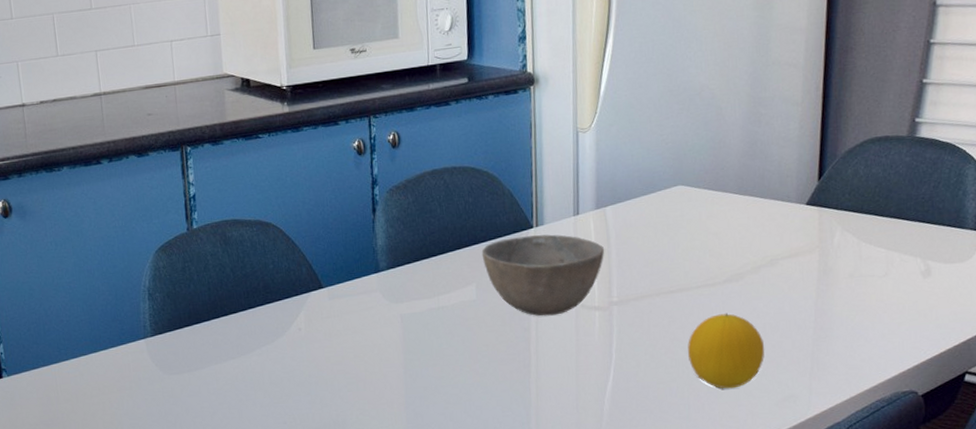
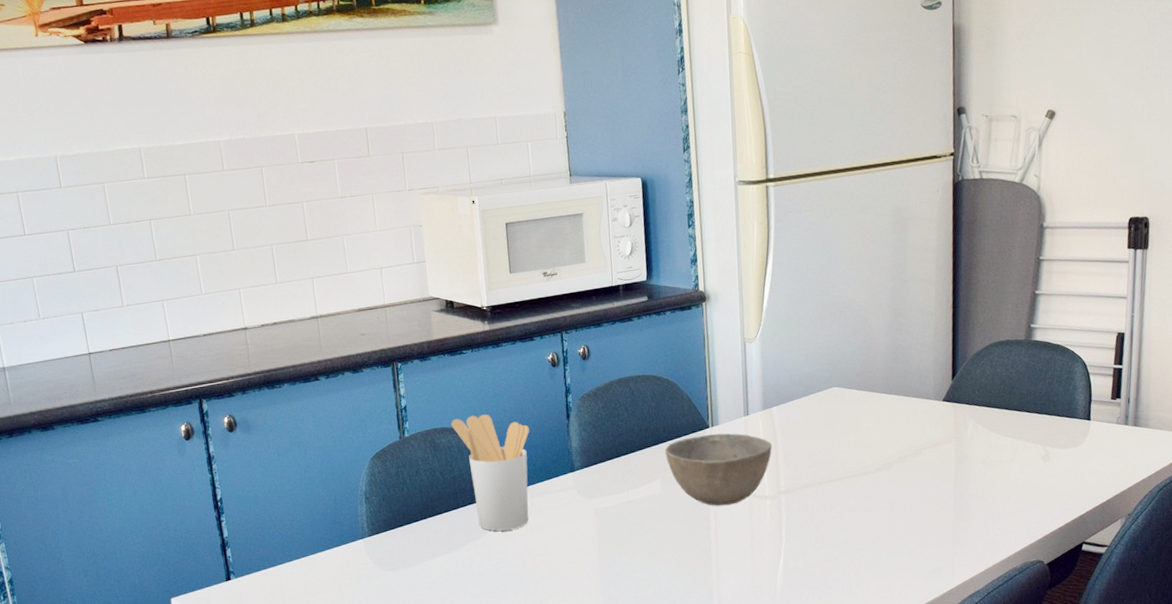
utensil holder: none [243,206,331,336] -> present [451,414,530,531]
fruit: present [688,312,765,389] -> none [847,497,913,565]

